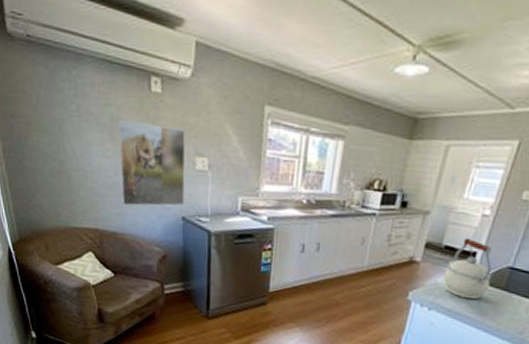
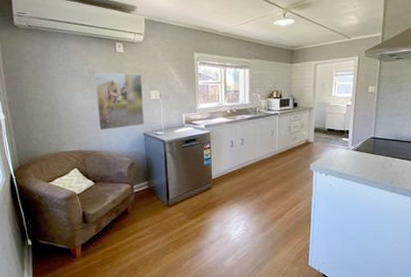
kettle: present [443,237,493,300] -> none [331,121,363,164]

